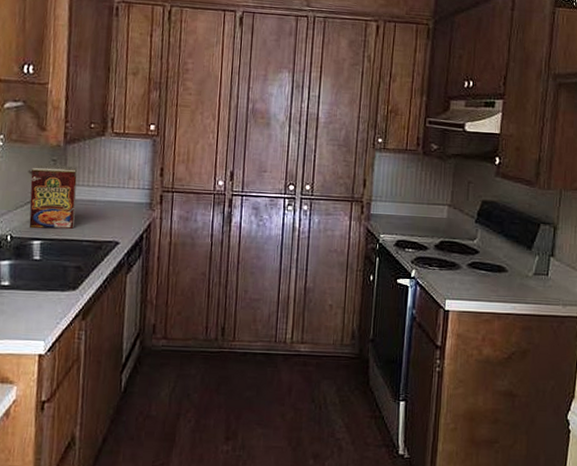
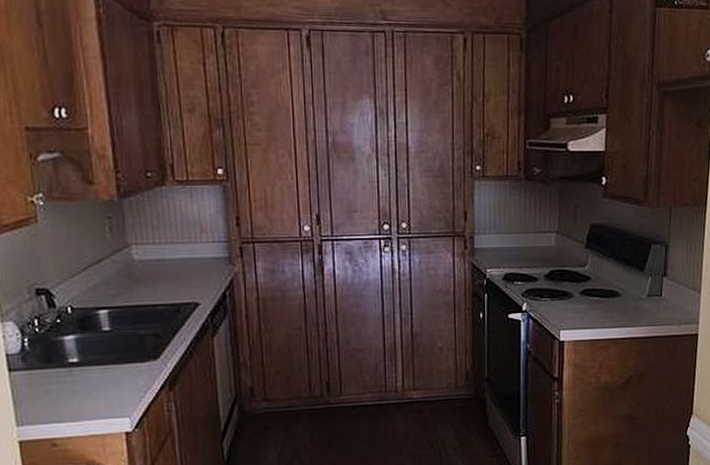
cereal box: present [28,164,78,229] -> none [79,222,146,296]

